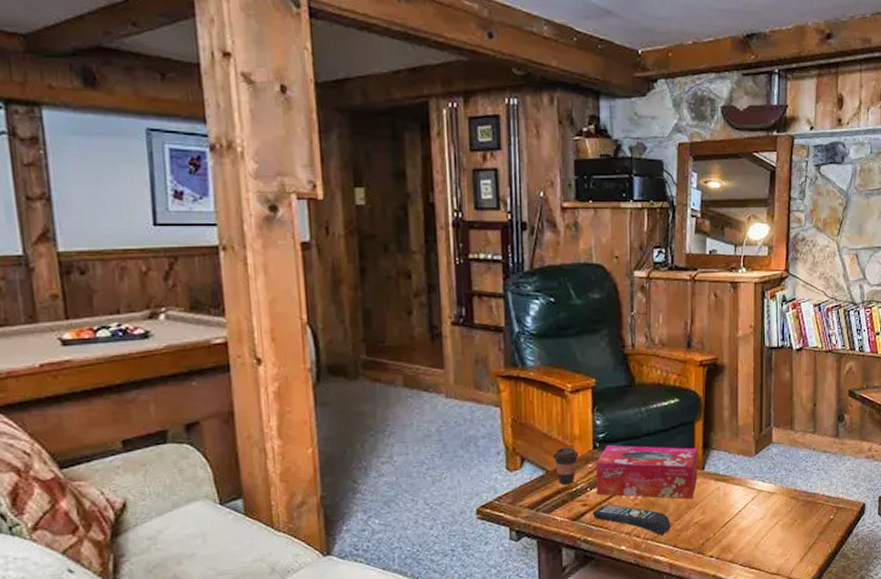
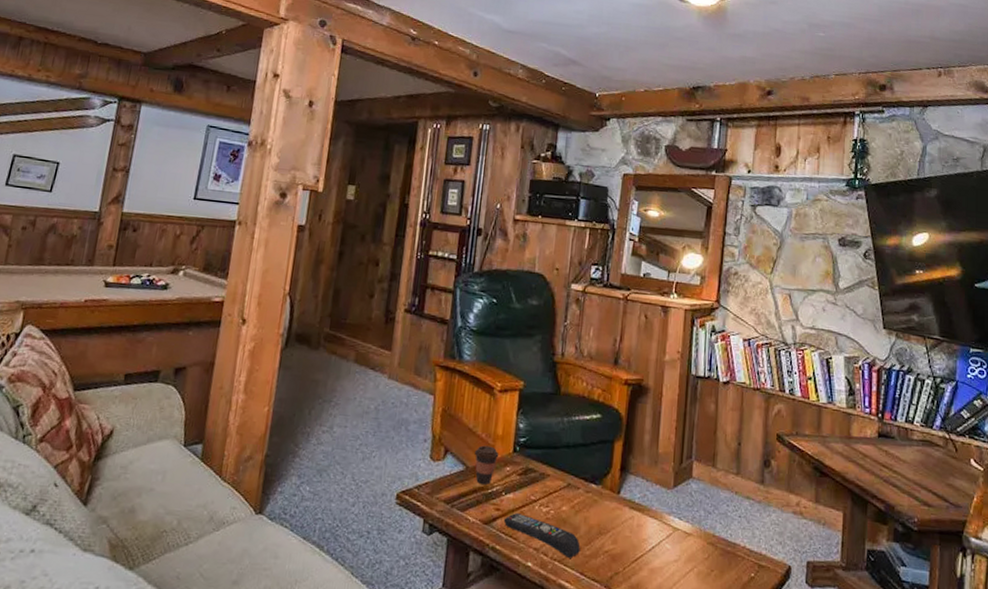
tissue box: present [596,445,698,500] -> none [510,451,615,525]

